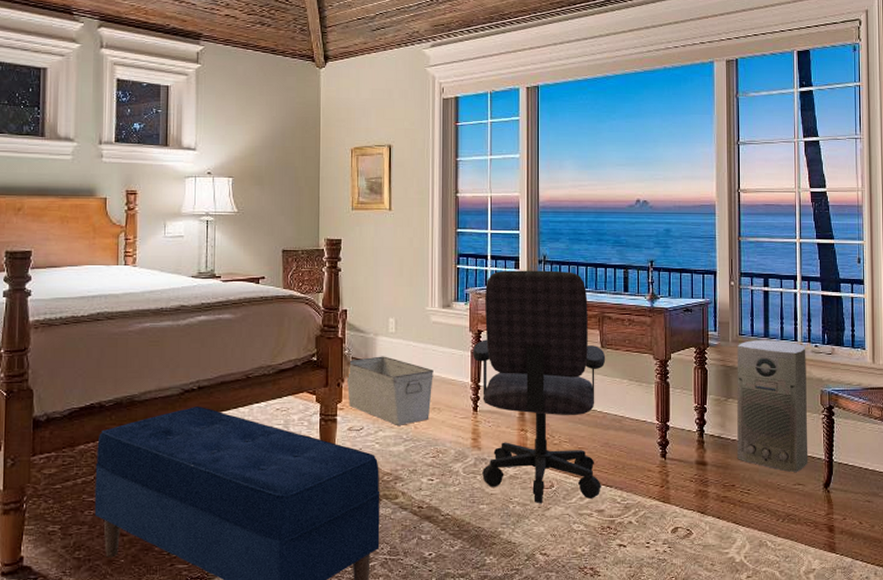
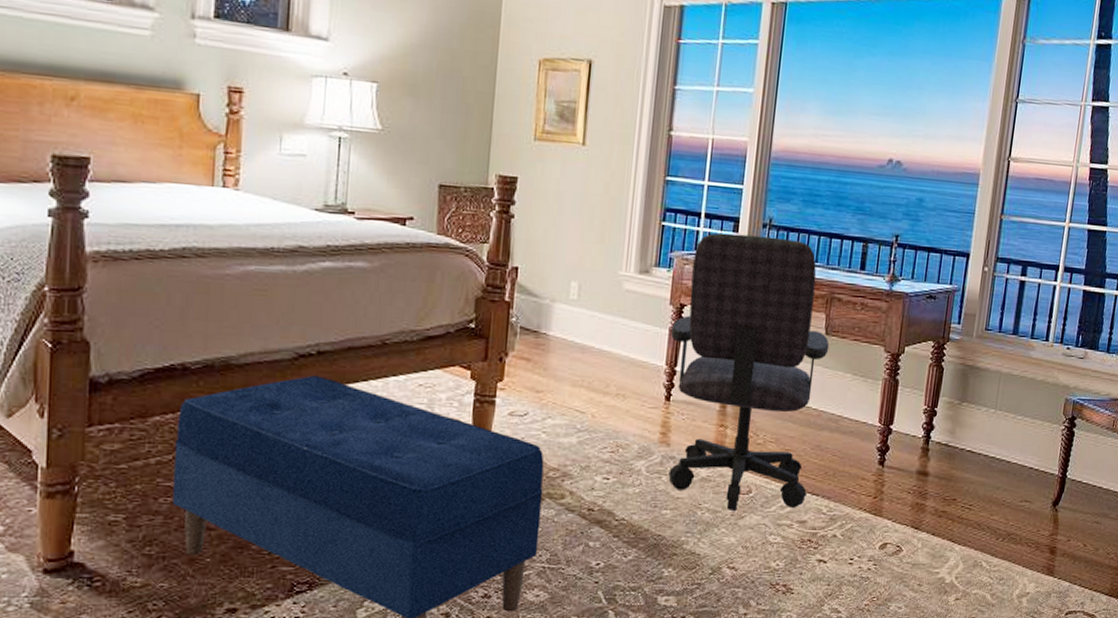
storage bin: present [346,356,433,425] -> none [511,327,621,413]
air purifier: present [737,340,809,472] -> none [963,337,1057,487]

